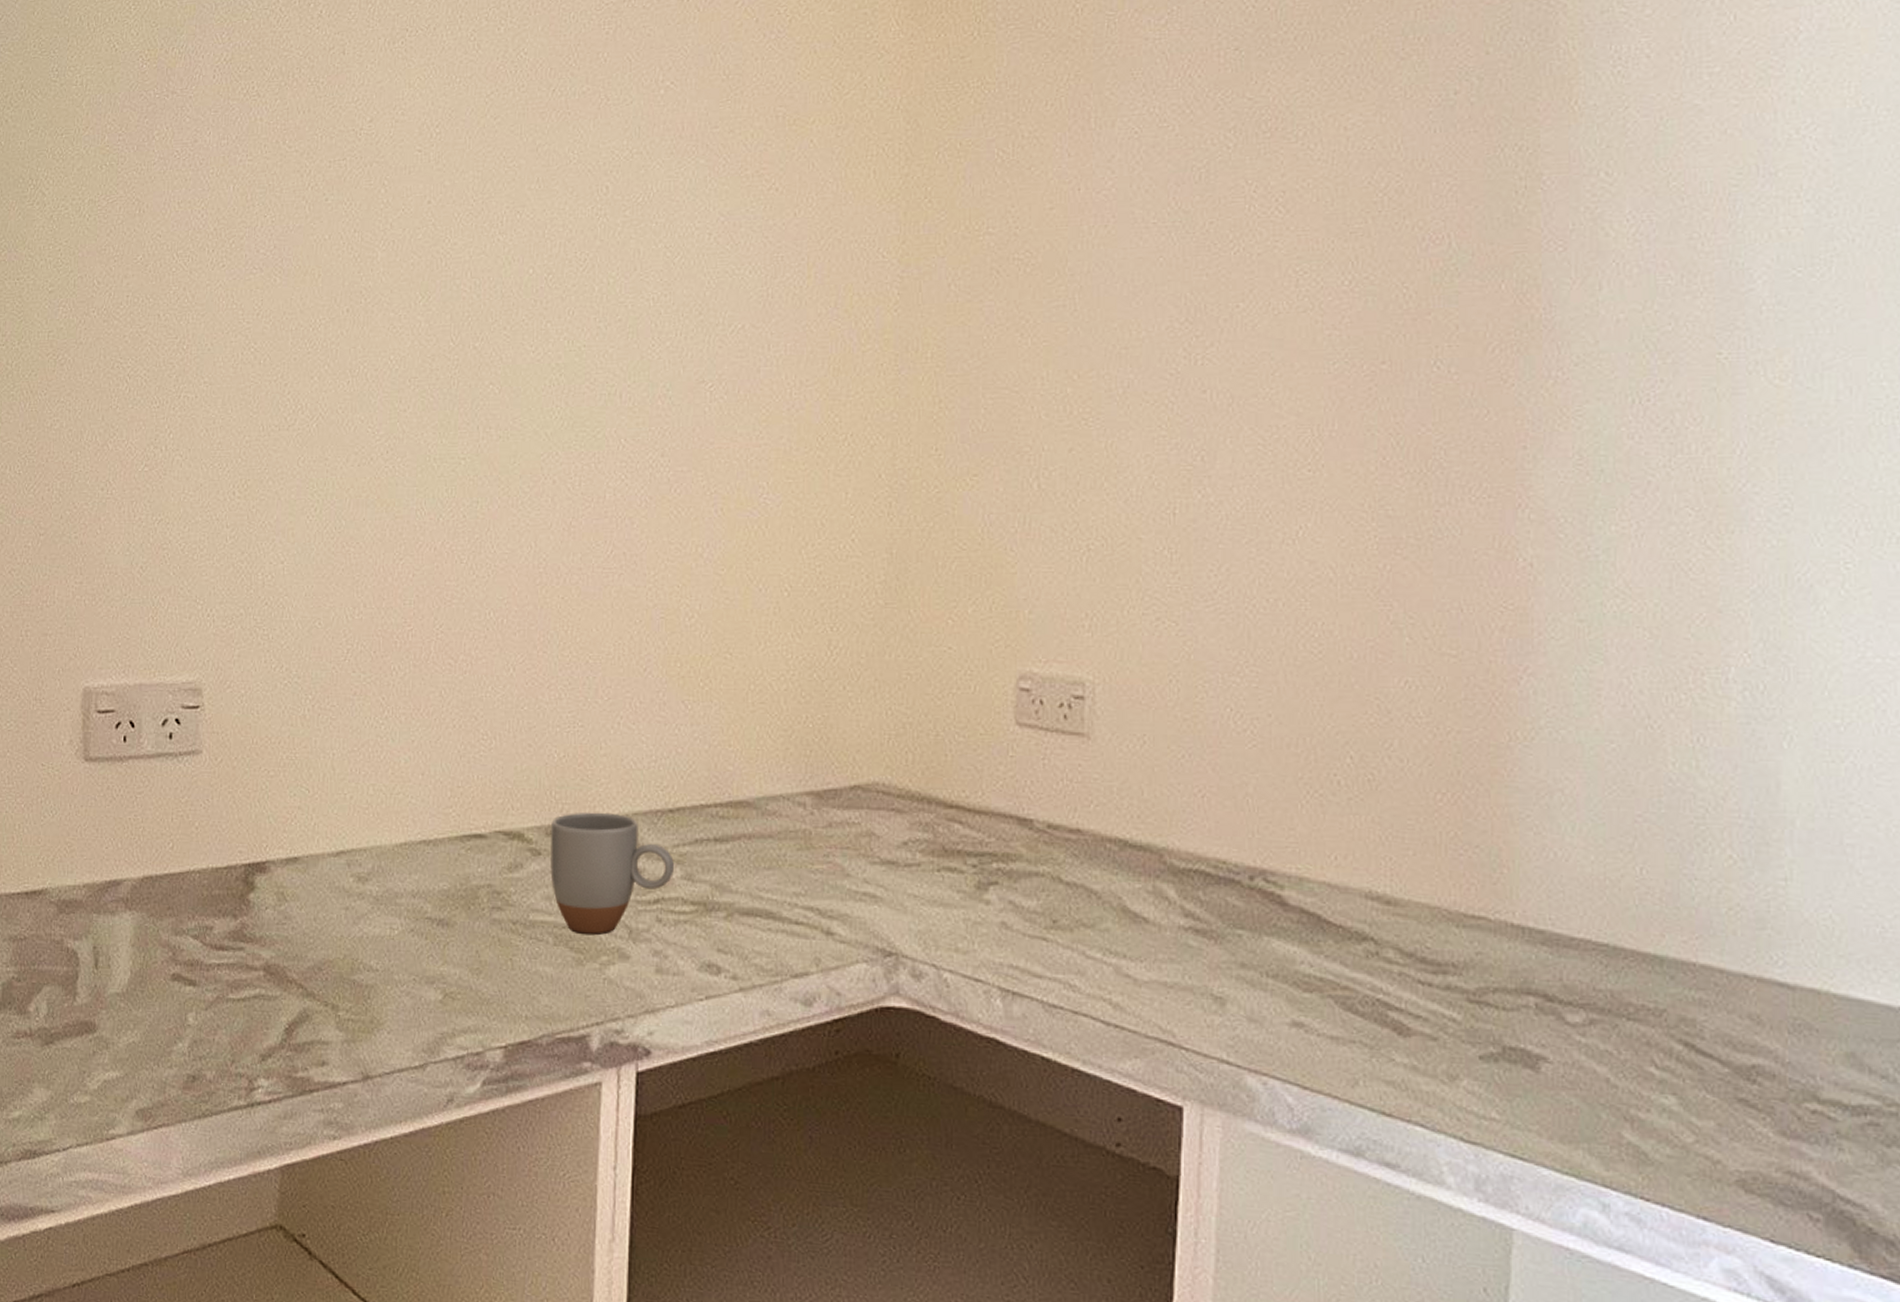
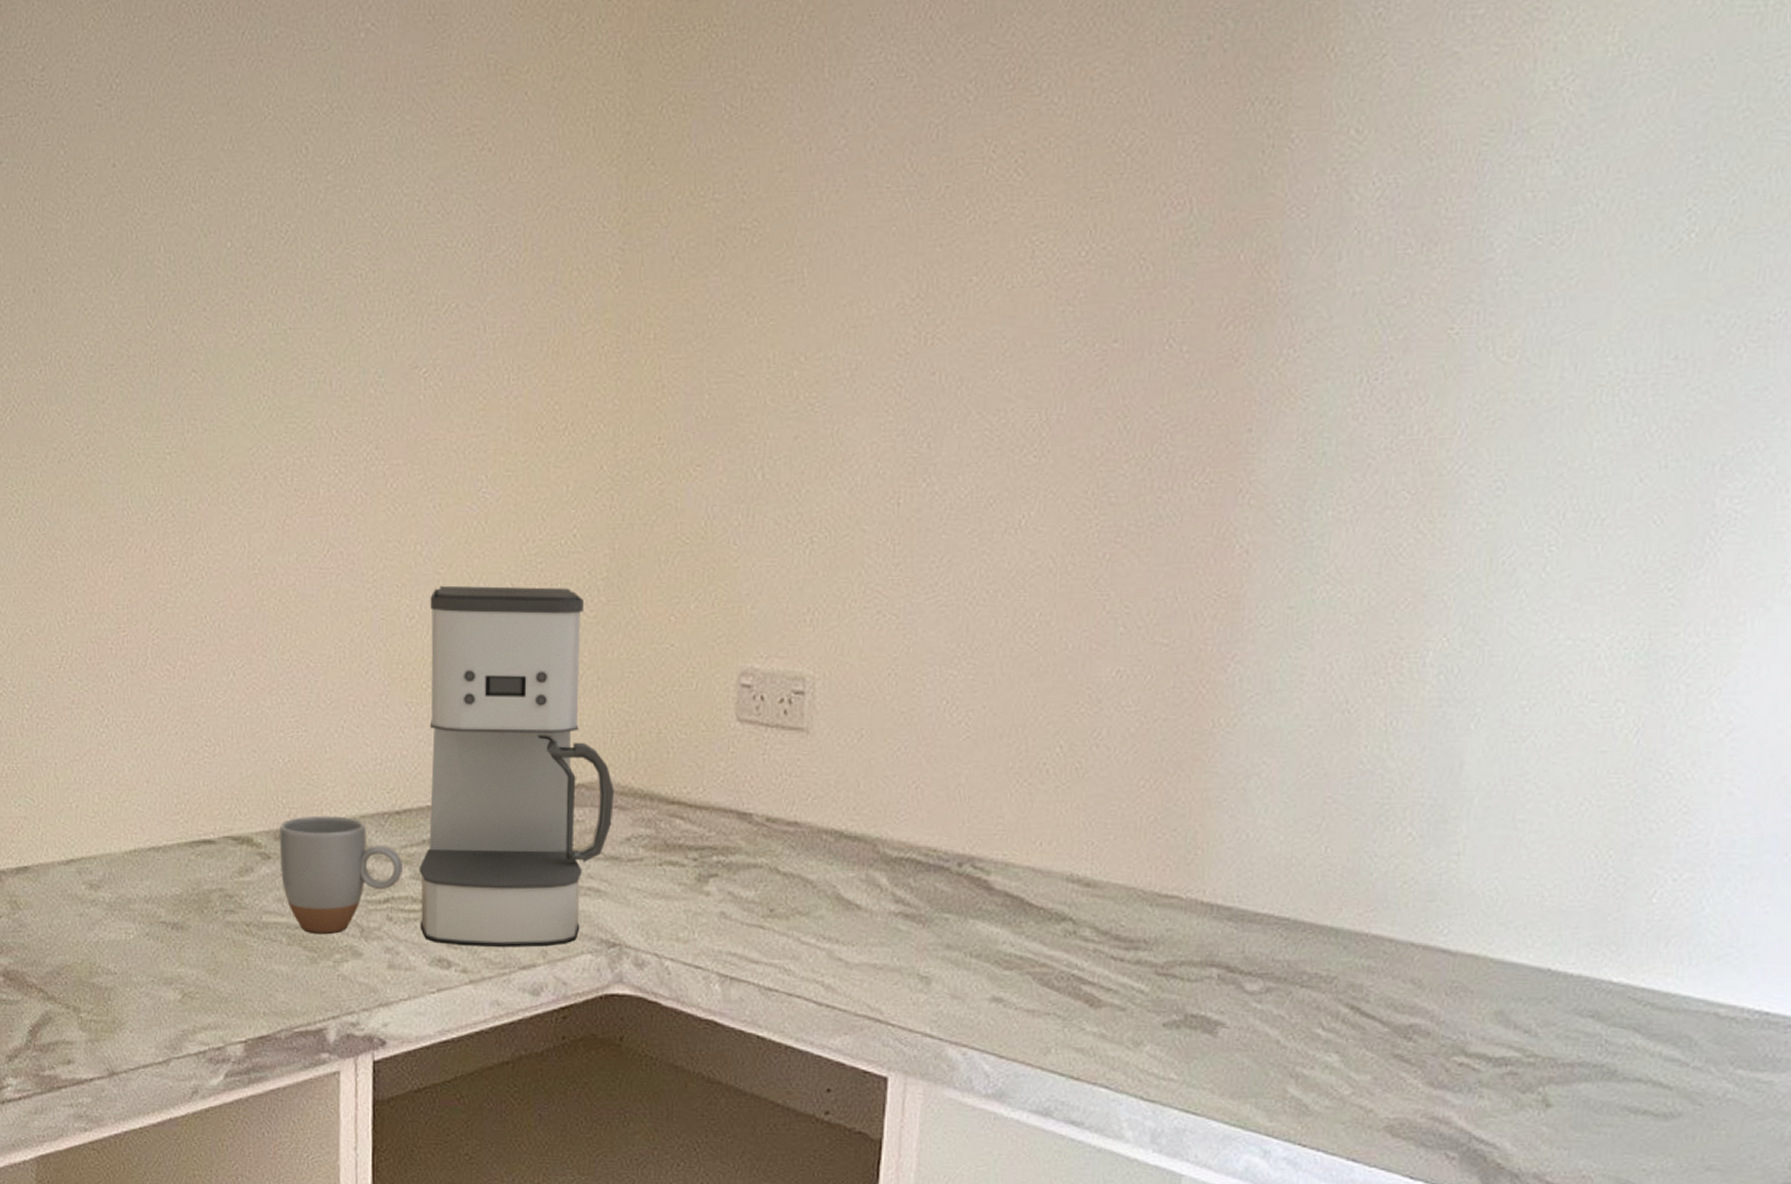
coffee maker: none [690,586,891,955] -> present [419,585,614,948]

